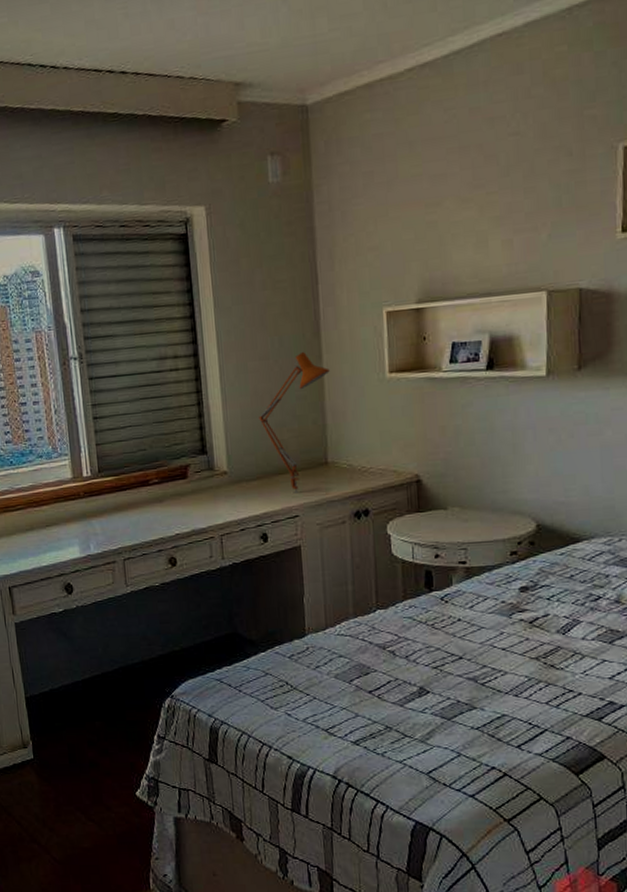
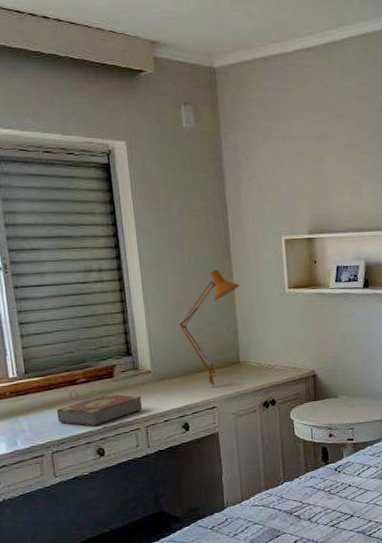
book: none [128,492,218,532] -> present [56,390,143,426]

